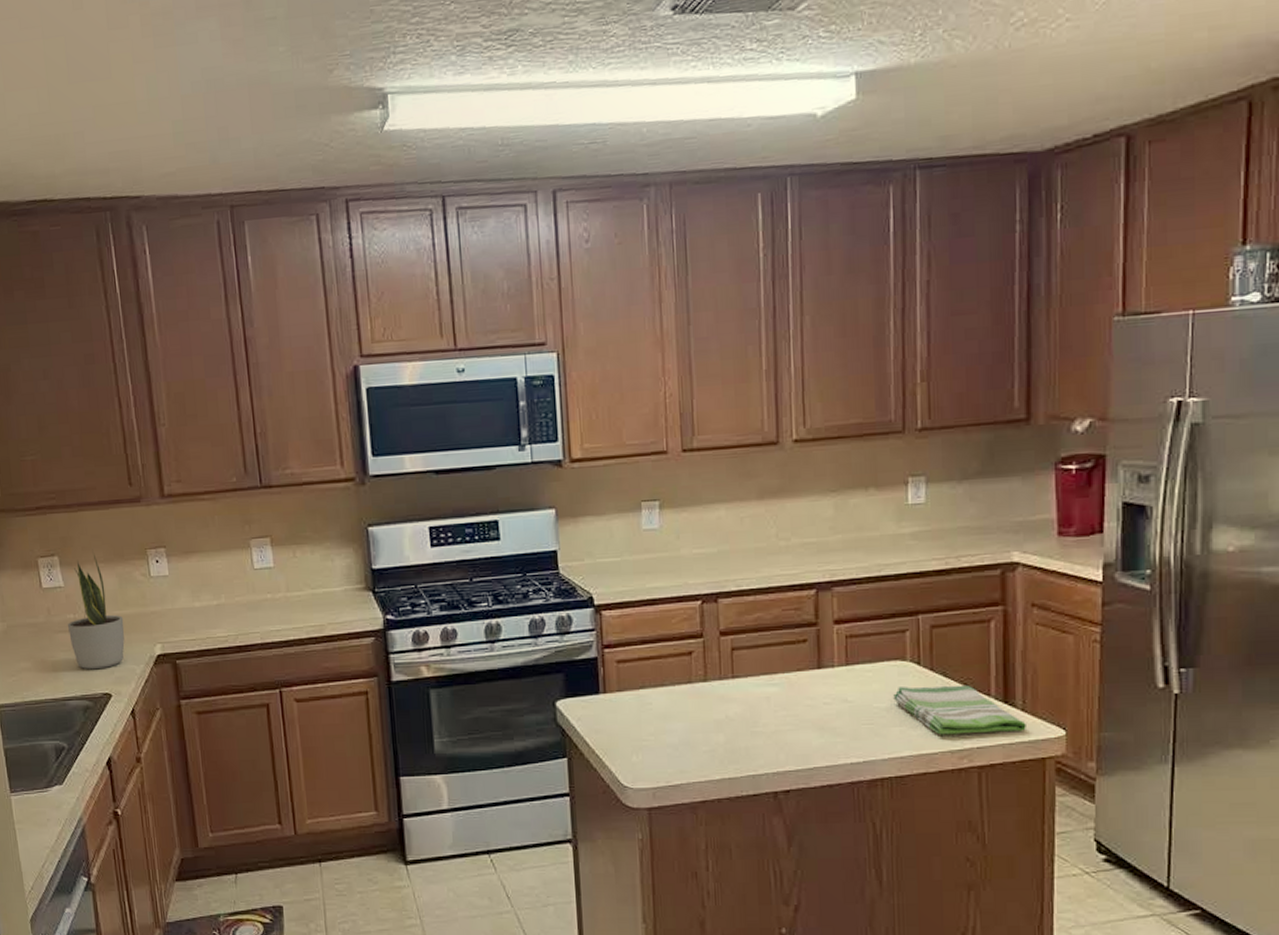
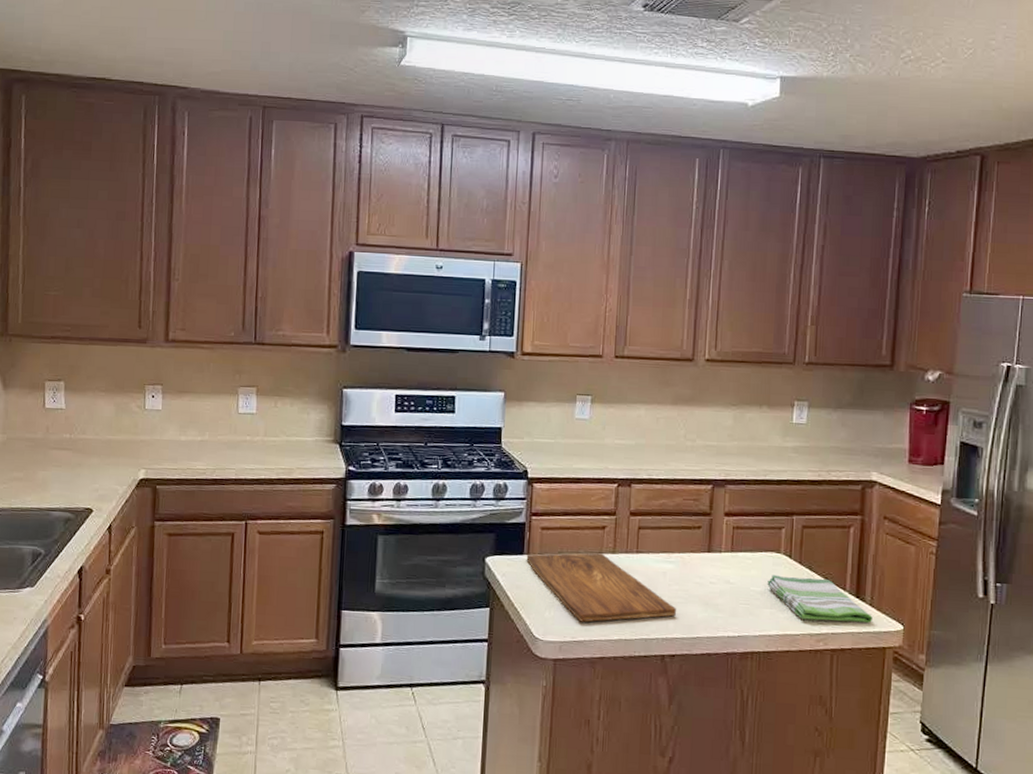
potted plant: present [67,550,125,670] -> none [62,380,115,486]
cutting board: none [603,683,786,764] -> present [526,552,676,622]

